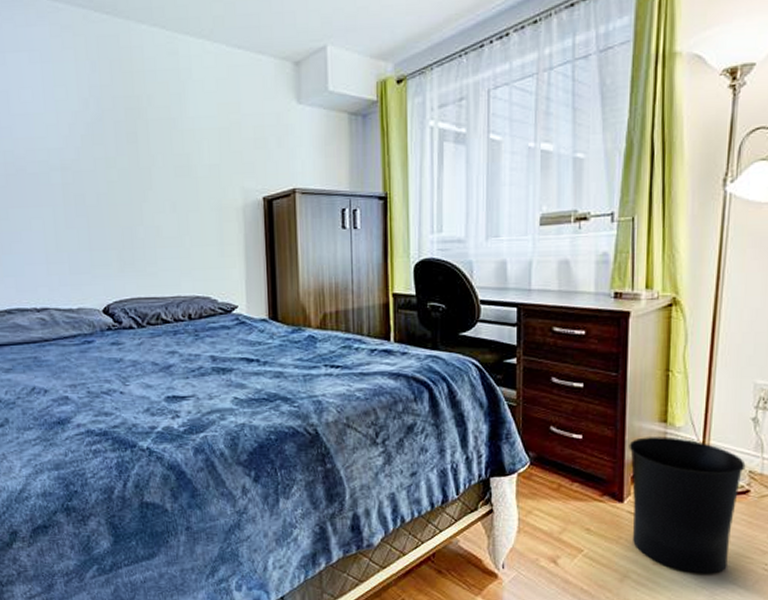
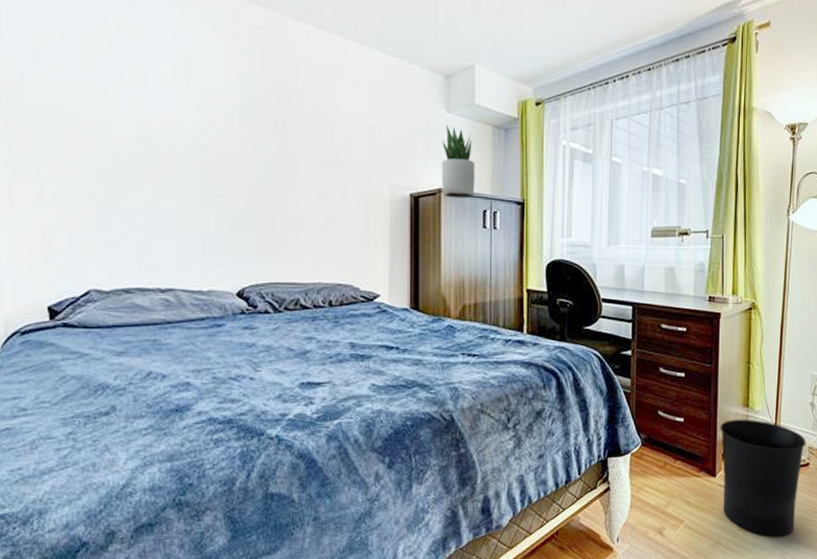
planter: none [293,117,332,198] -> present [441,124,475,199]

